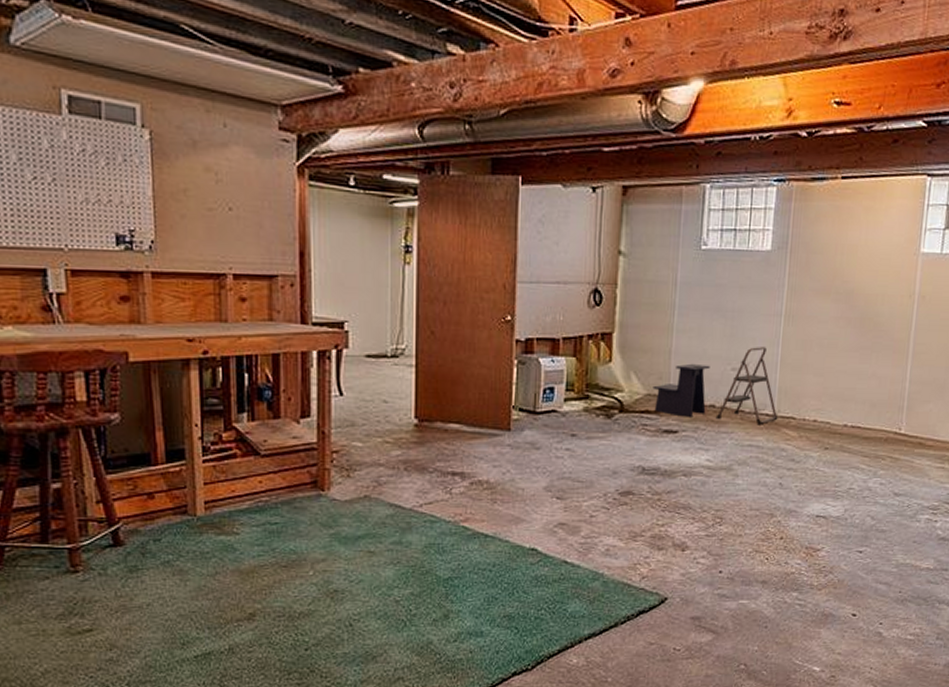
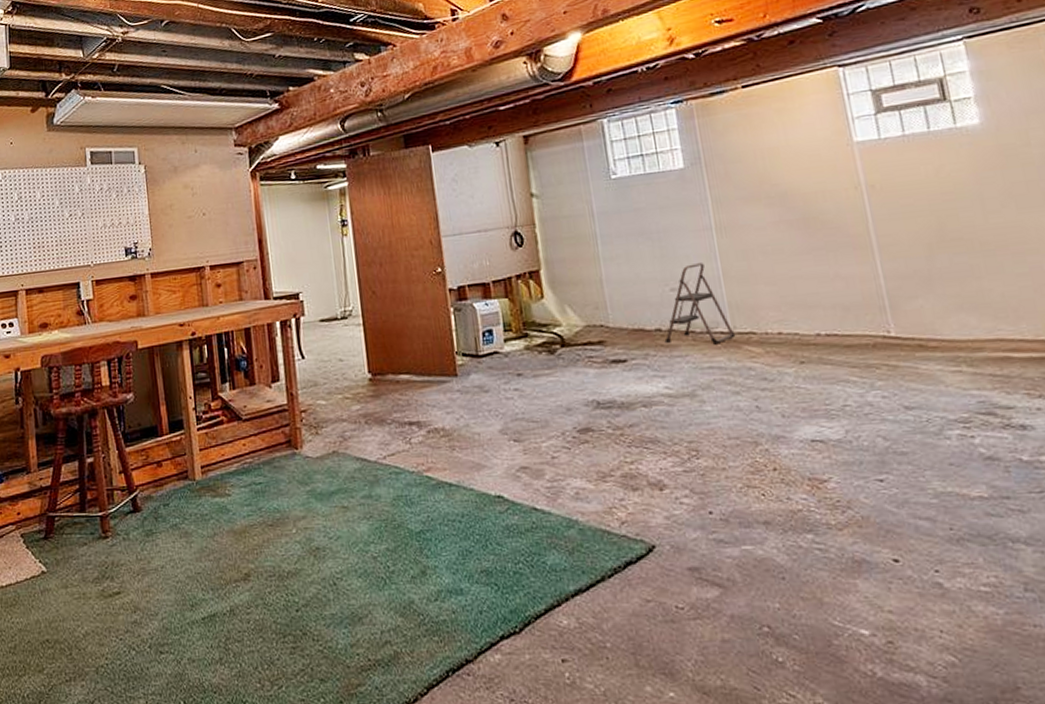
step stool: present [652,363,710,417] -> none [590,289,653,345]

